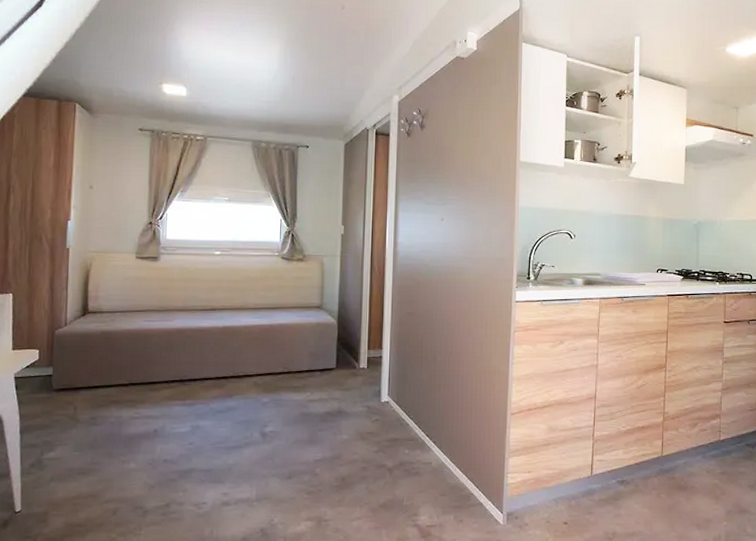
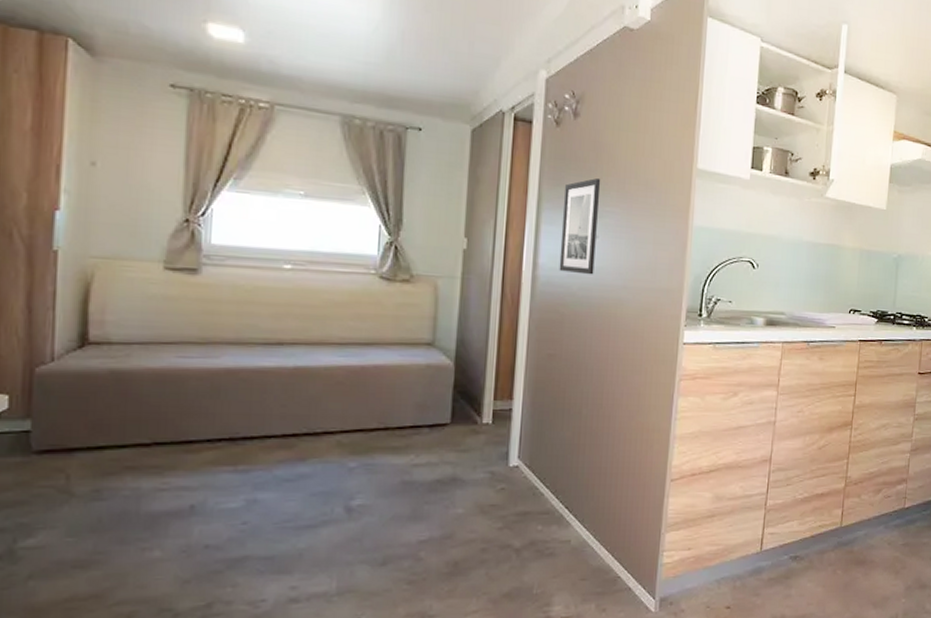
wall art: none [414,174,444,250] -> present [559,178,601,275]

